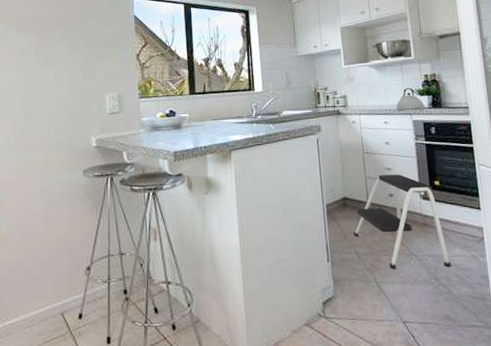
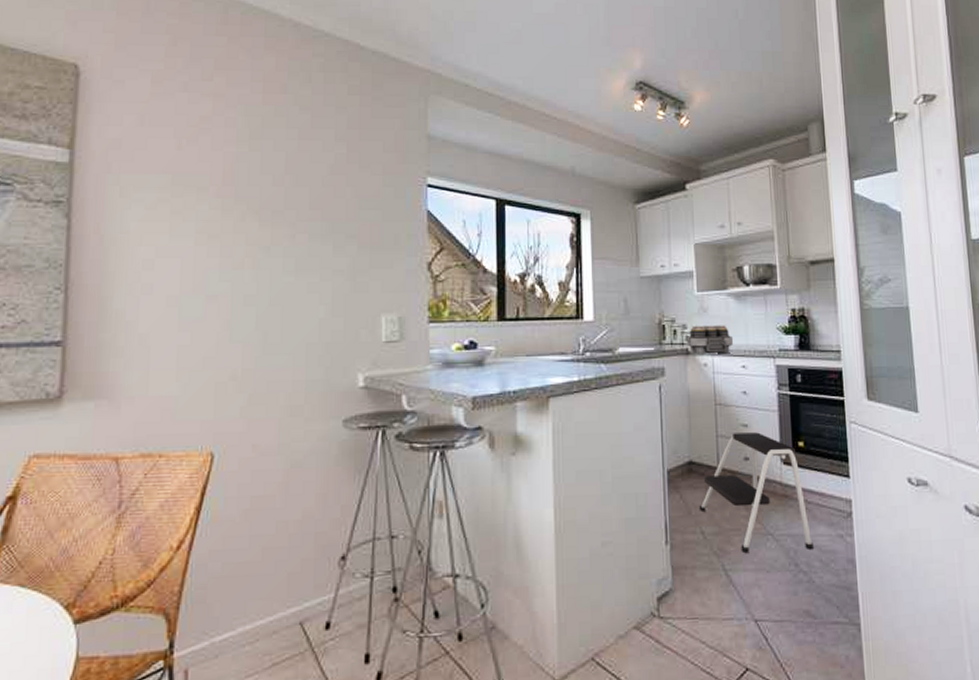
spice rack: none [337,90,377,114] -> present [686,325,734,355]
kettle: present [396,88,425,111] -> none [756,324,791,353]

